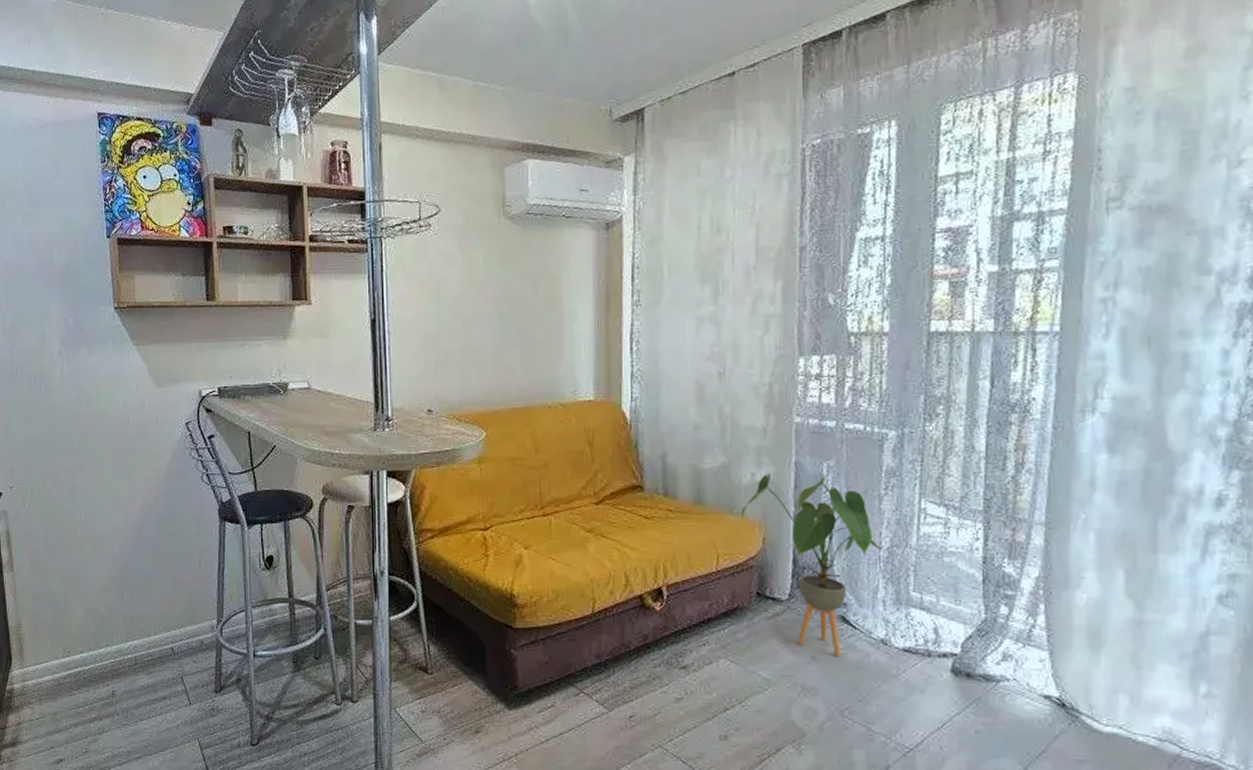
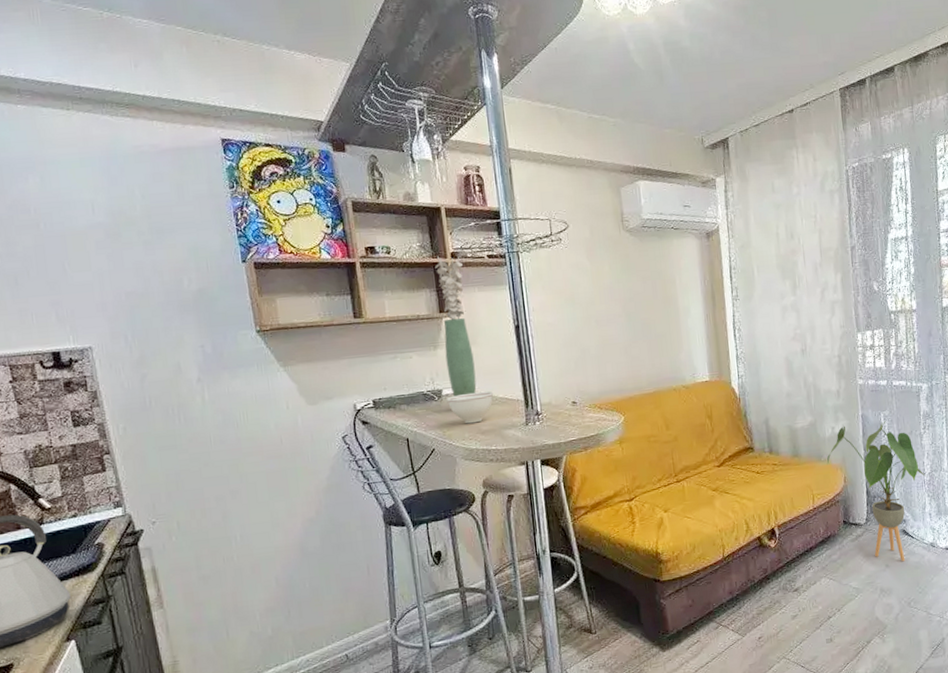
vase: none [291,238,325,392] -> present [435,255,477,397]
bowl: none [292,389,342,423] -> present [446,391,494,424]

